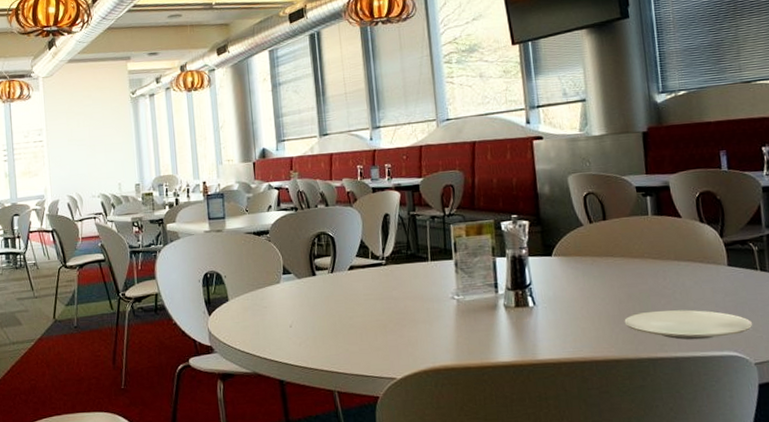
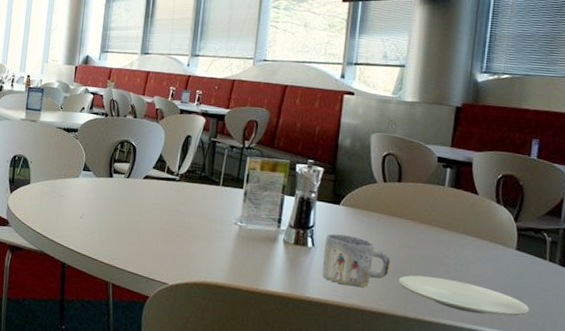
mug: none [545,286,614,339] -> present [322,233,391,288]

